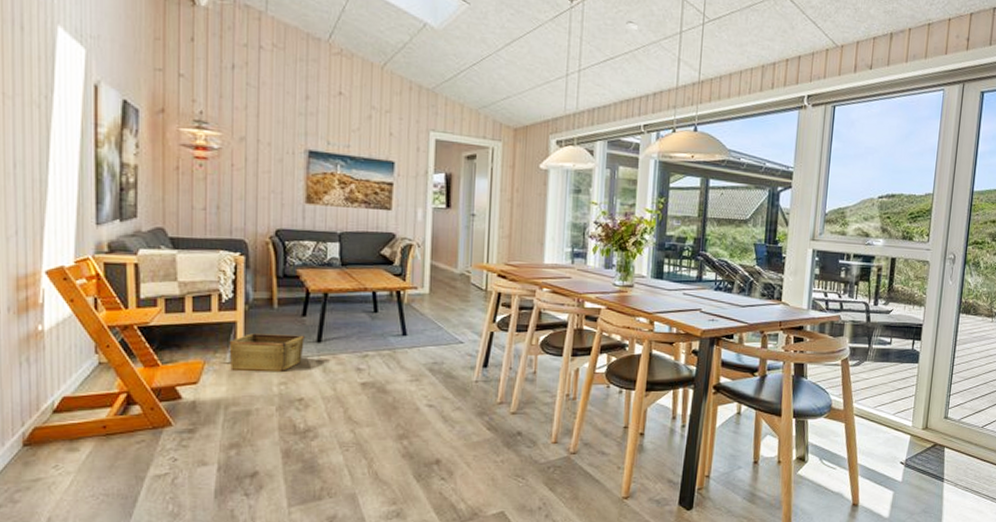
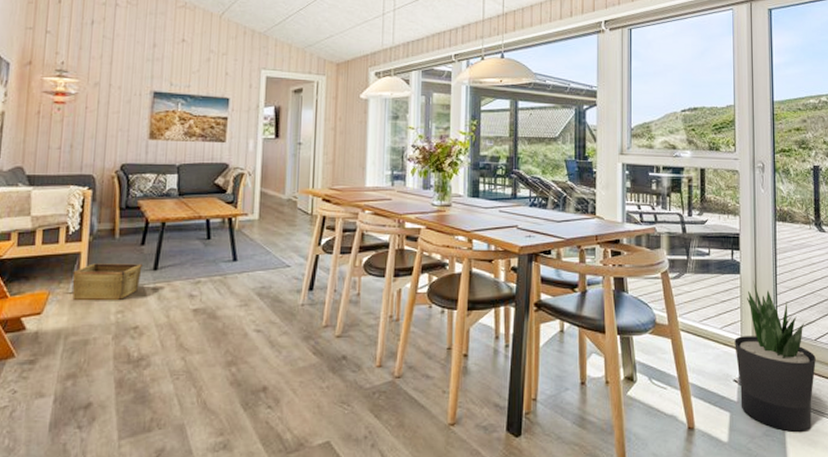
planter: none [904,370,980,509] -> present [734,281,816,432]

